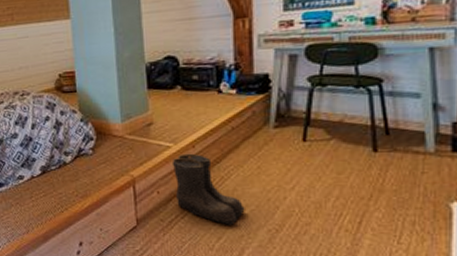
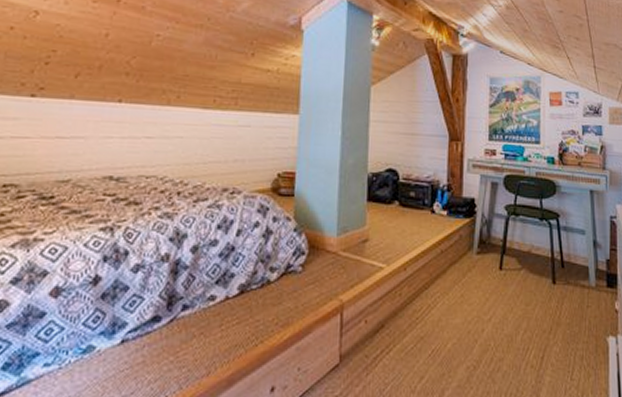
boots: present [172,153,245,225] -> none [382,276,448,362]

